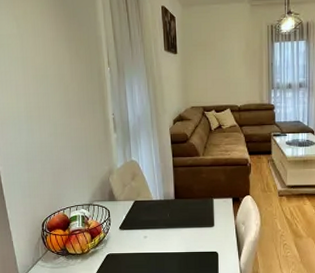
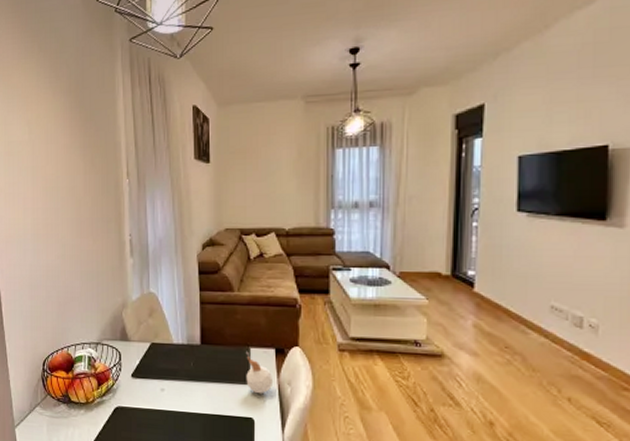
candle: none [210,203,232,234] -> present [246,352,274,394]

